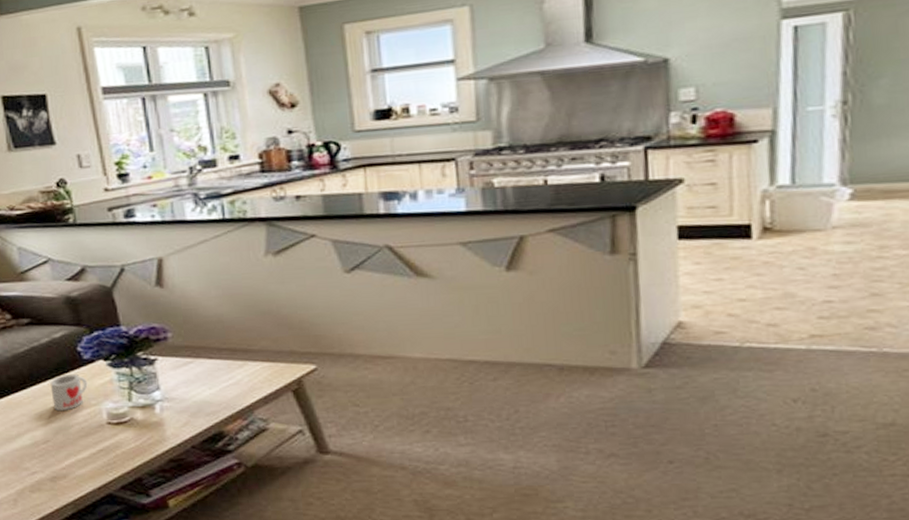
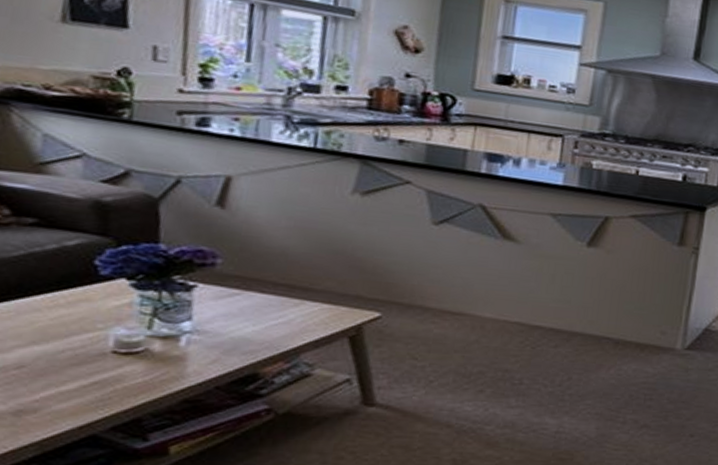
mug: present [50,373,88,412] -> none [42,289,98,333]

